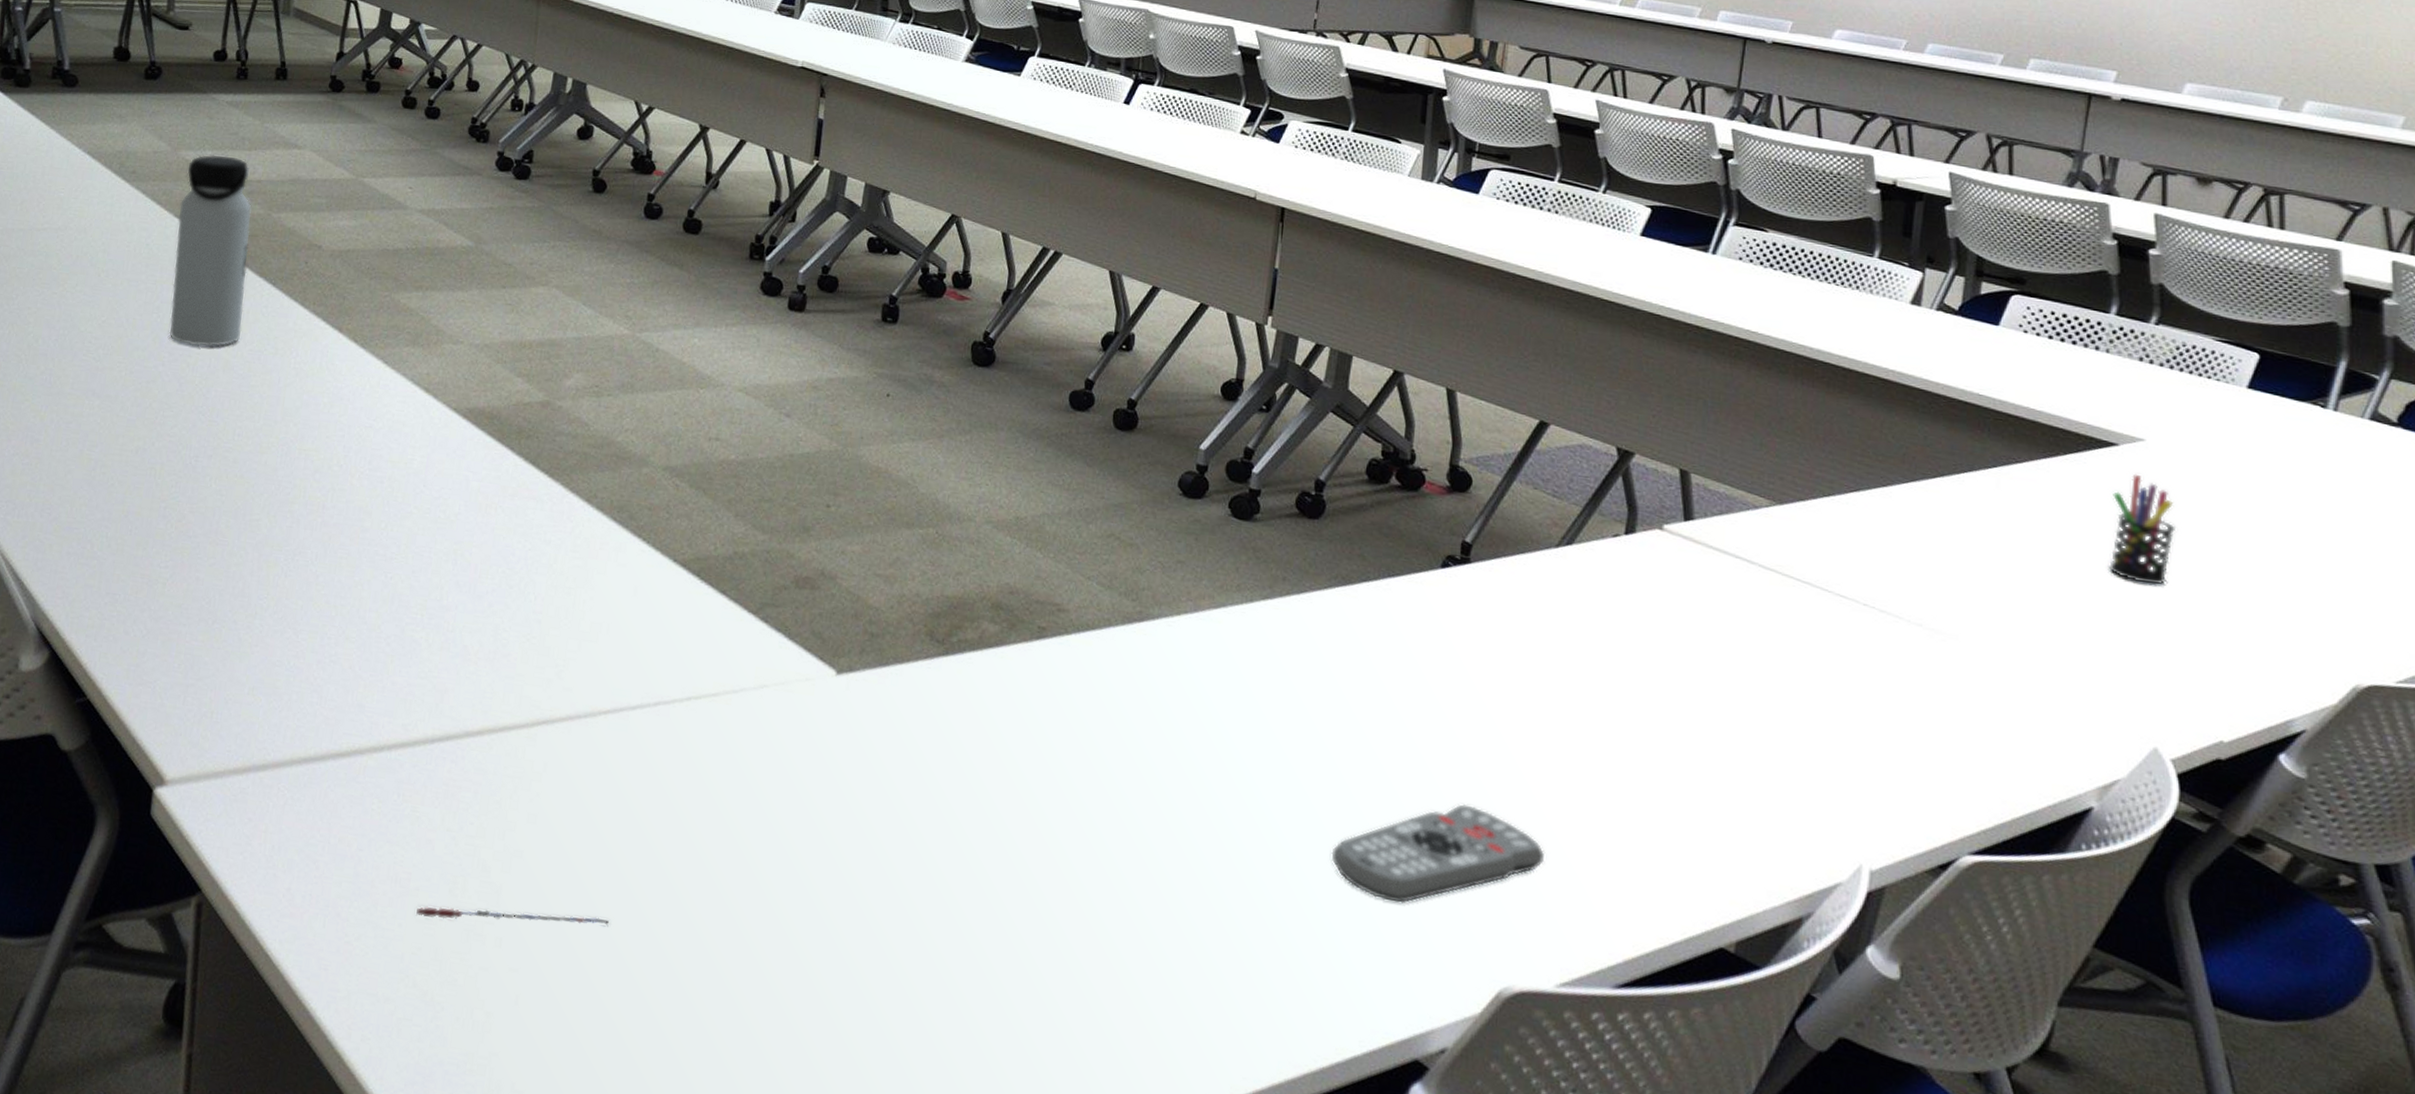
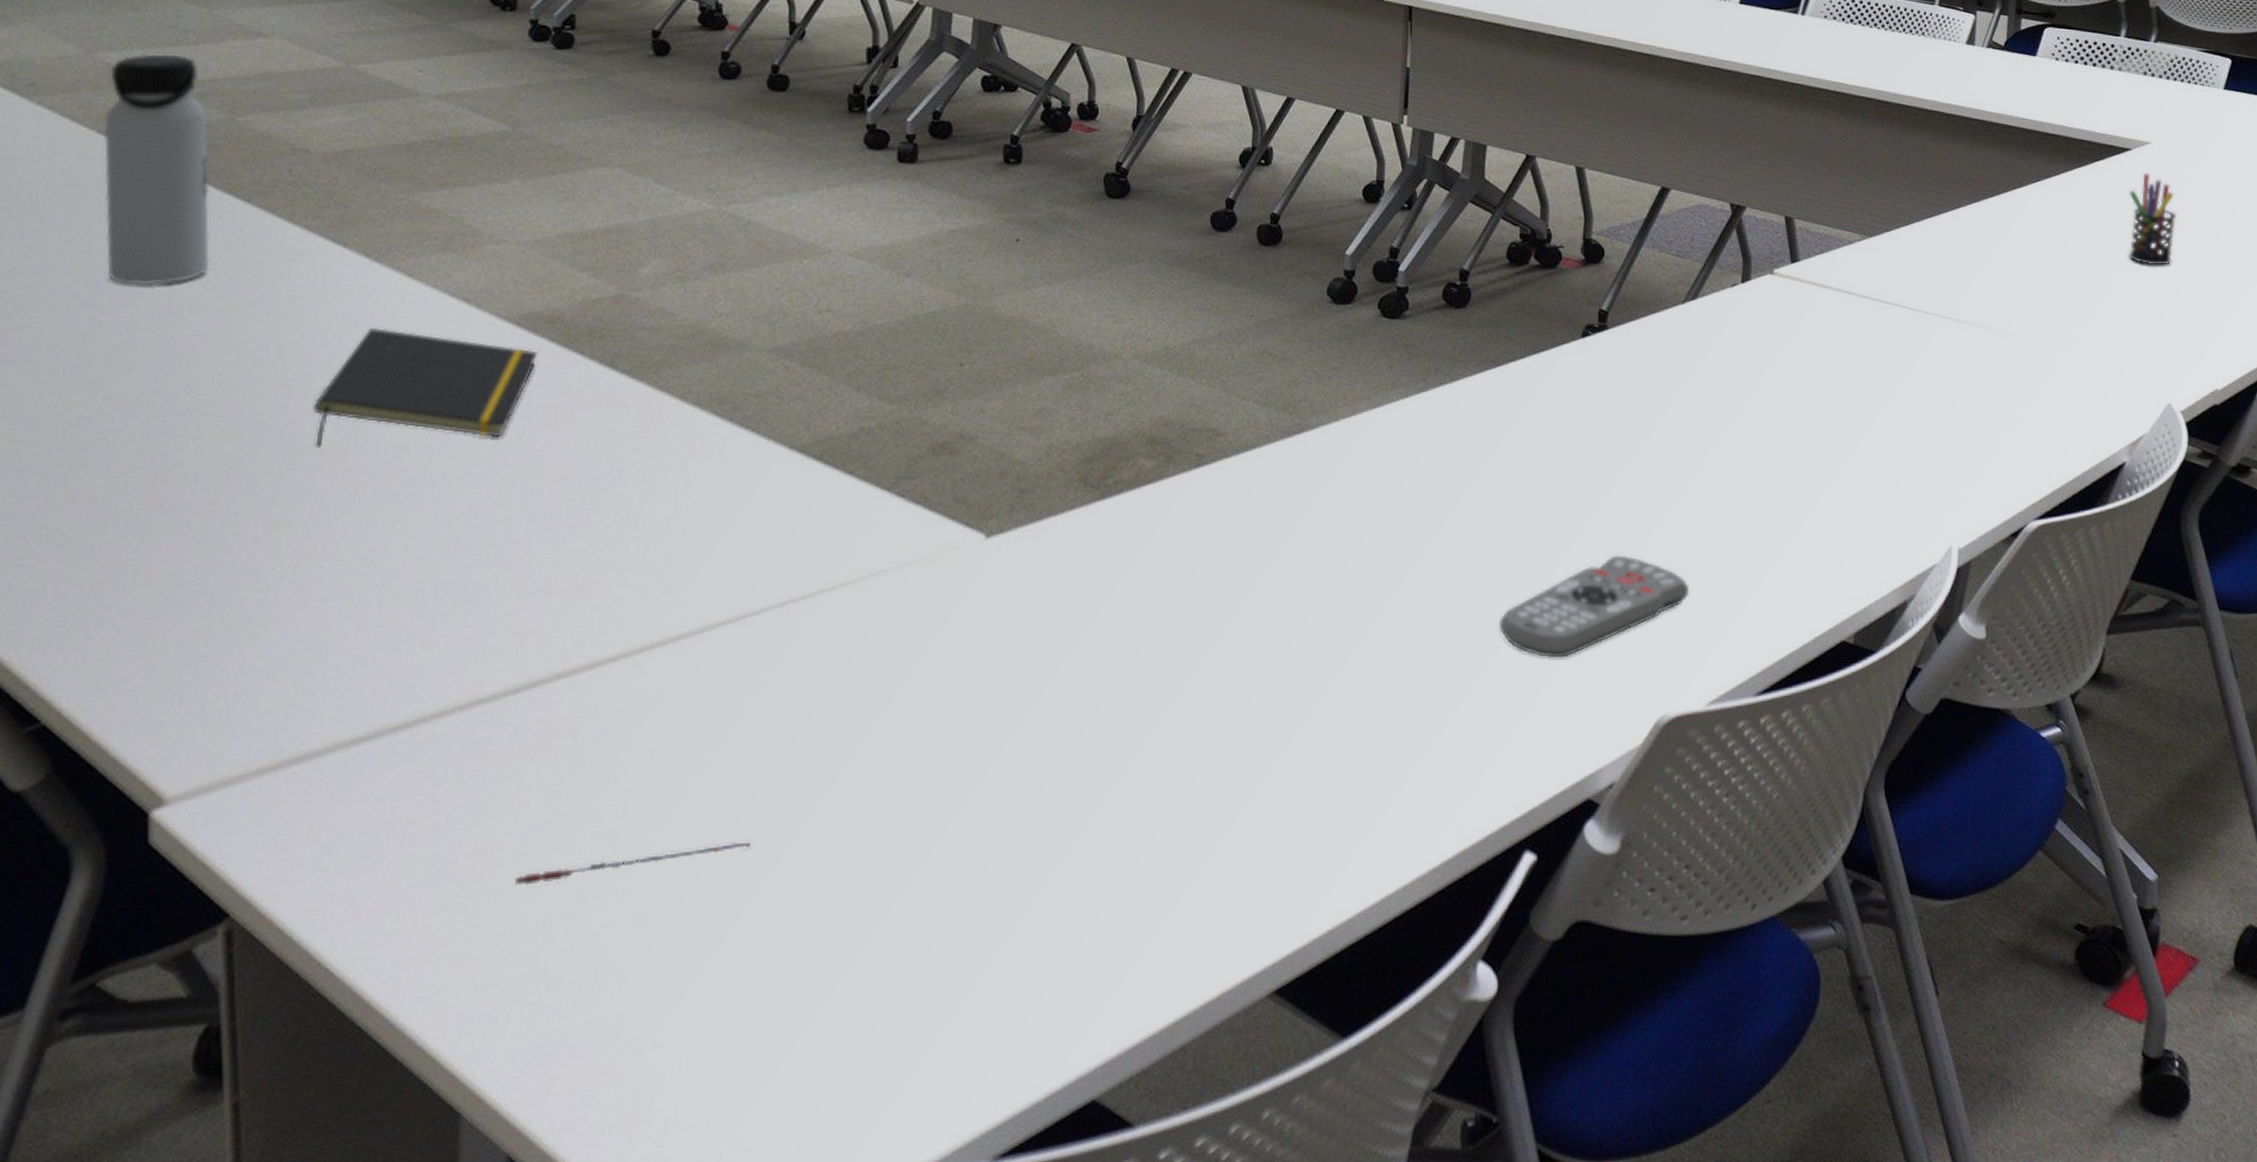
notepad: none [302,403,478,514] -> present [313,327,538,448]

